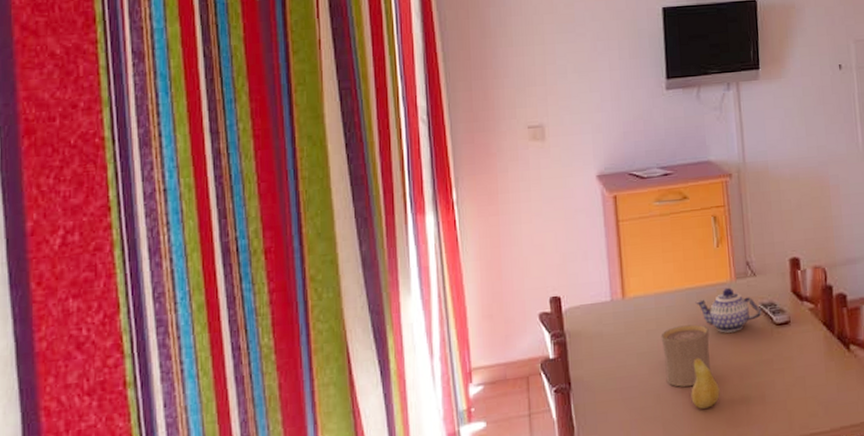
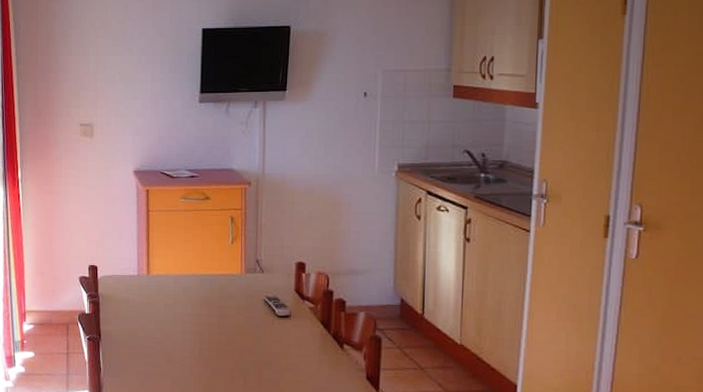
cup: present [661,324,710,387] -> none [176,304,218,354]
fruit: present [691,357,720,409] -> none [197,332,222,374]
teapot: present [695,287,762,333] -> none [208,279,266,317]

